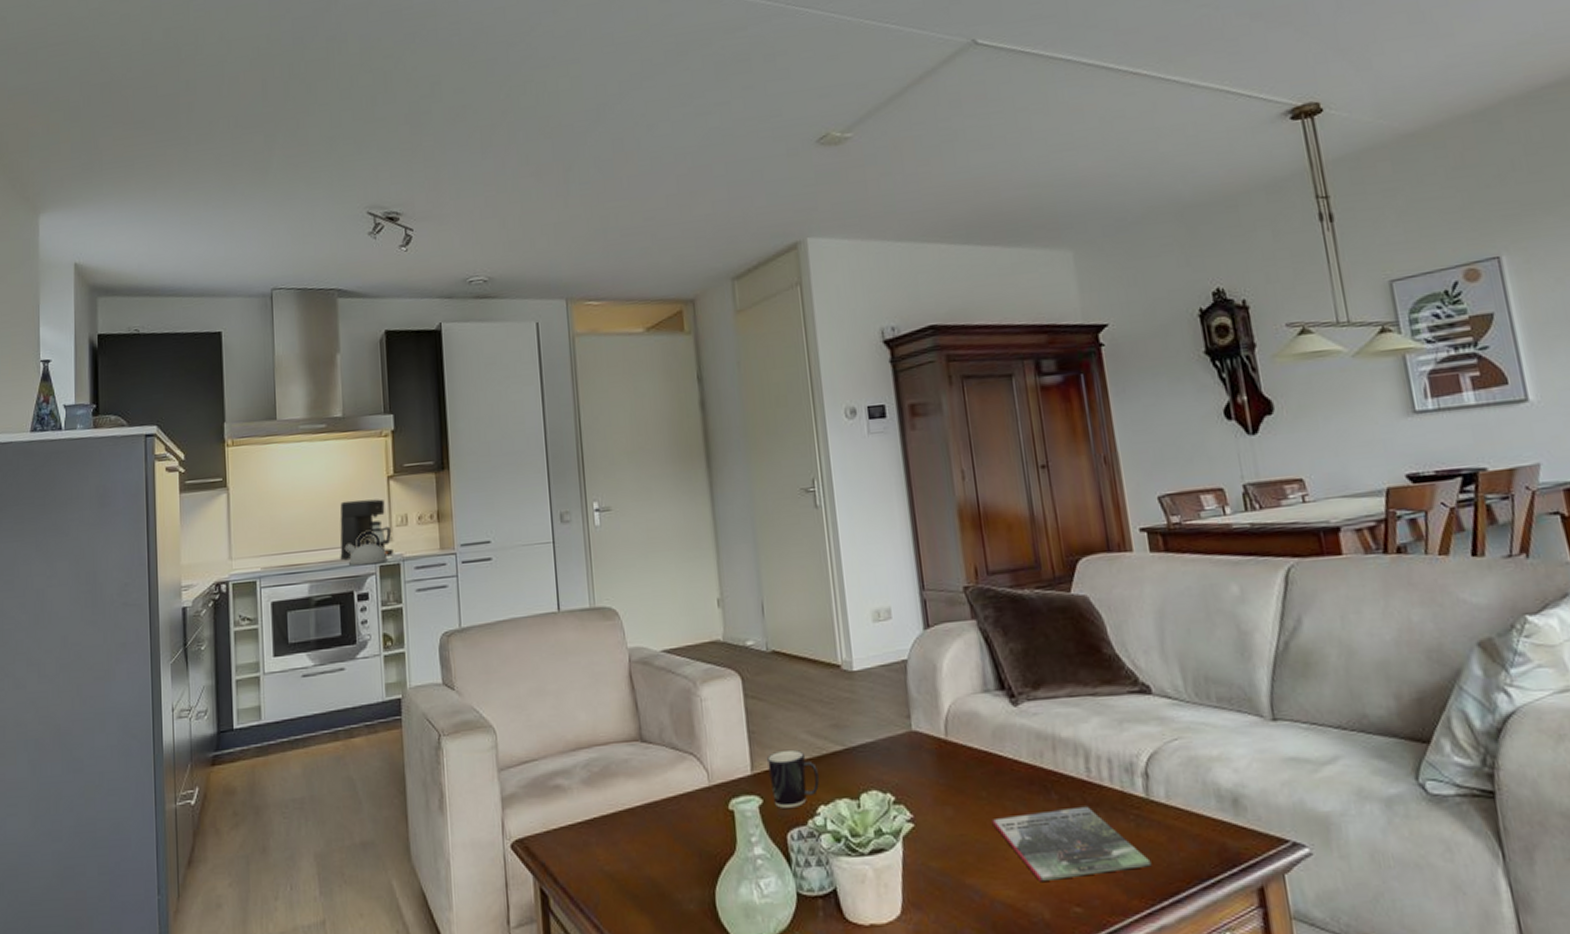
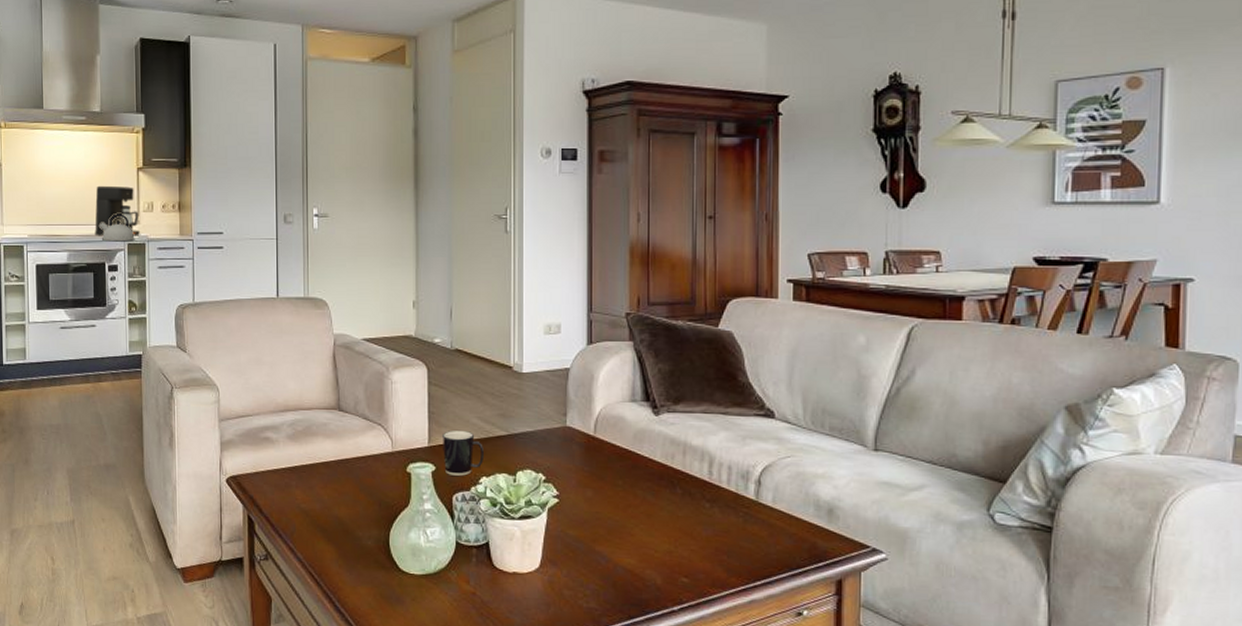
magazine: present [991,806,1152,883] -> none [624,501,752,556]

